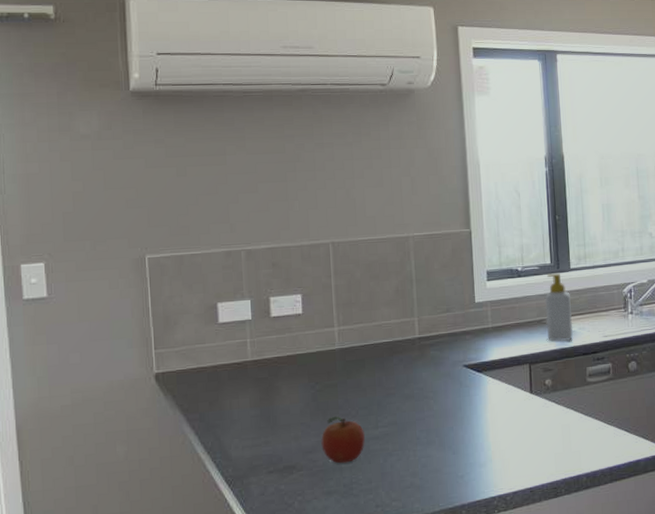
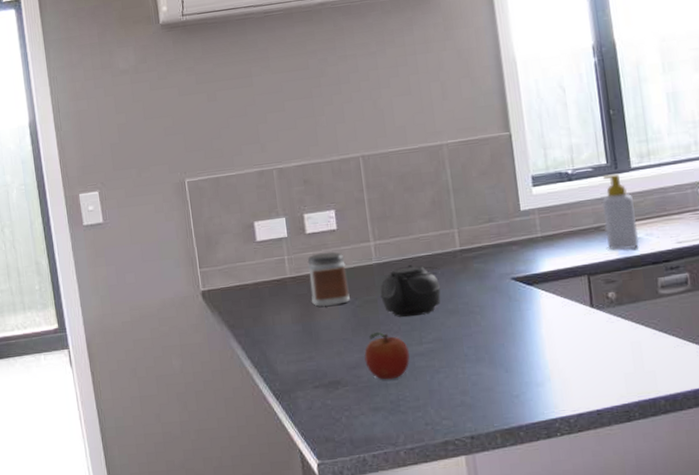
jar: none [270,336,311,391] -> present [307,252,350,307]
teapot: none [341,351,399,402] -> present [380,265,441,318]

